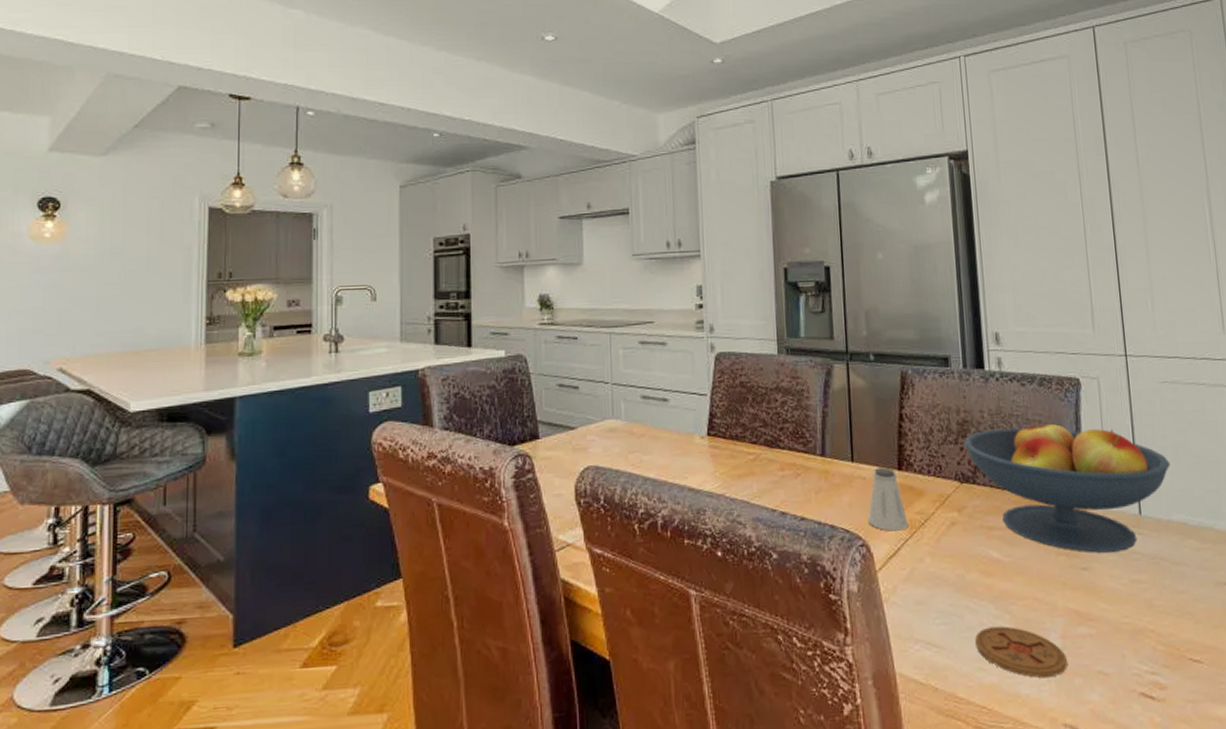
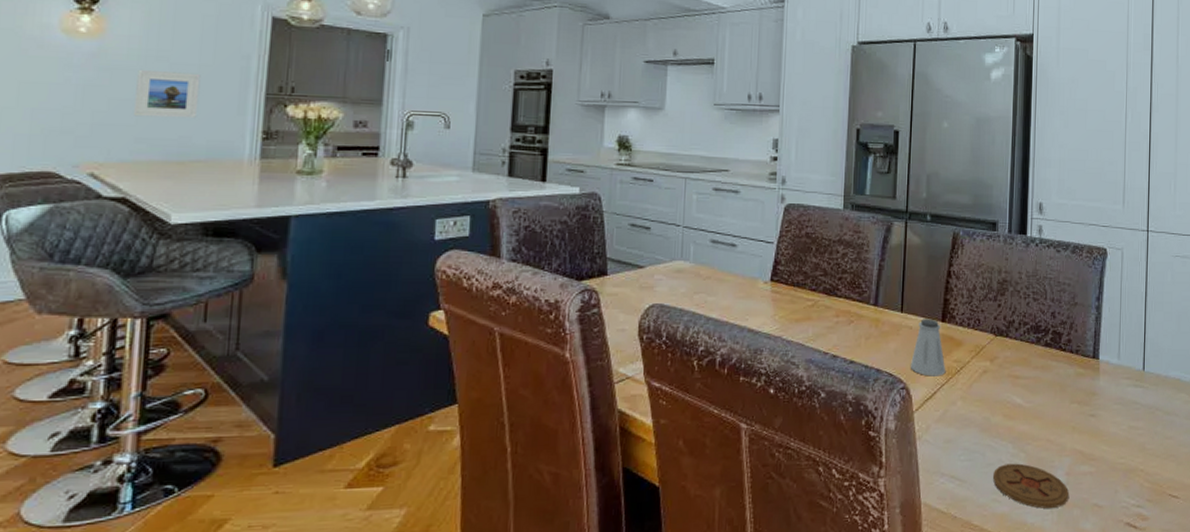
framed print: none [94,267,149,312] -> present [134,69,201,119]
fruit bowl: present [964,418,1170,553] -> none [1002,281,1173,402]

